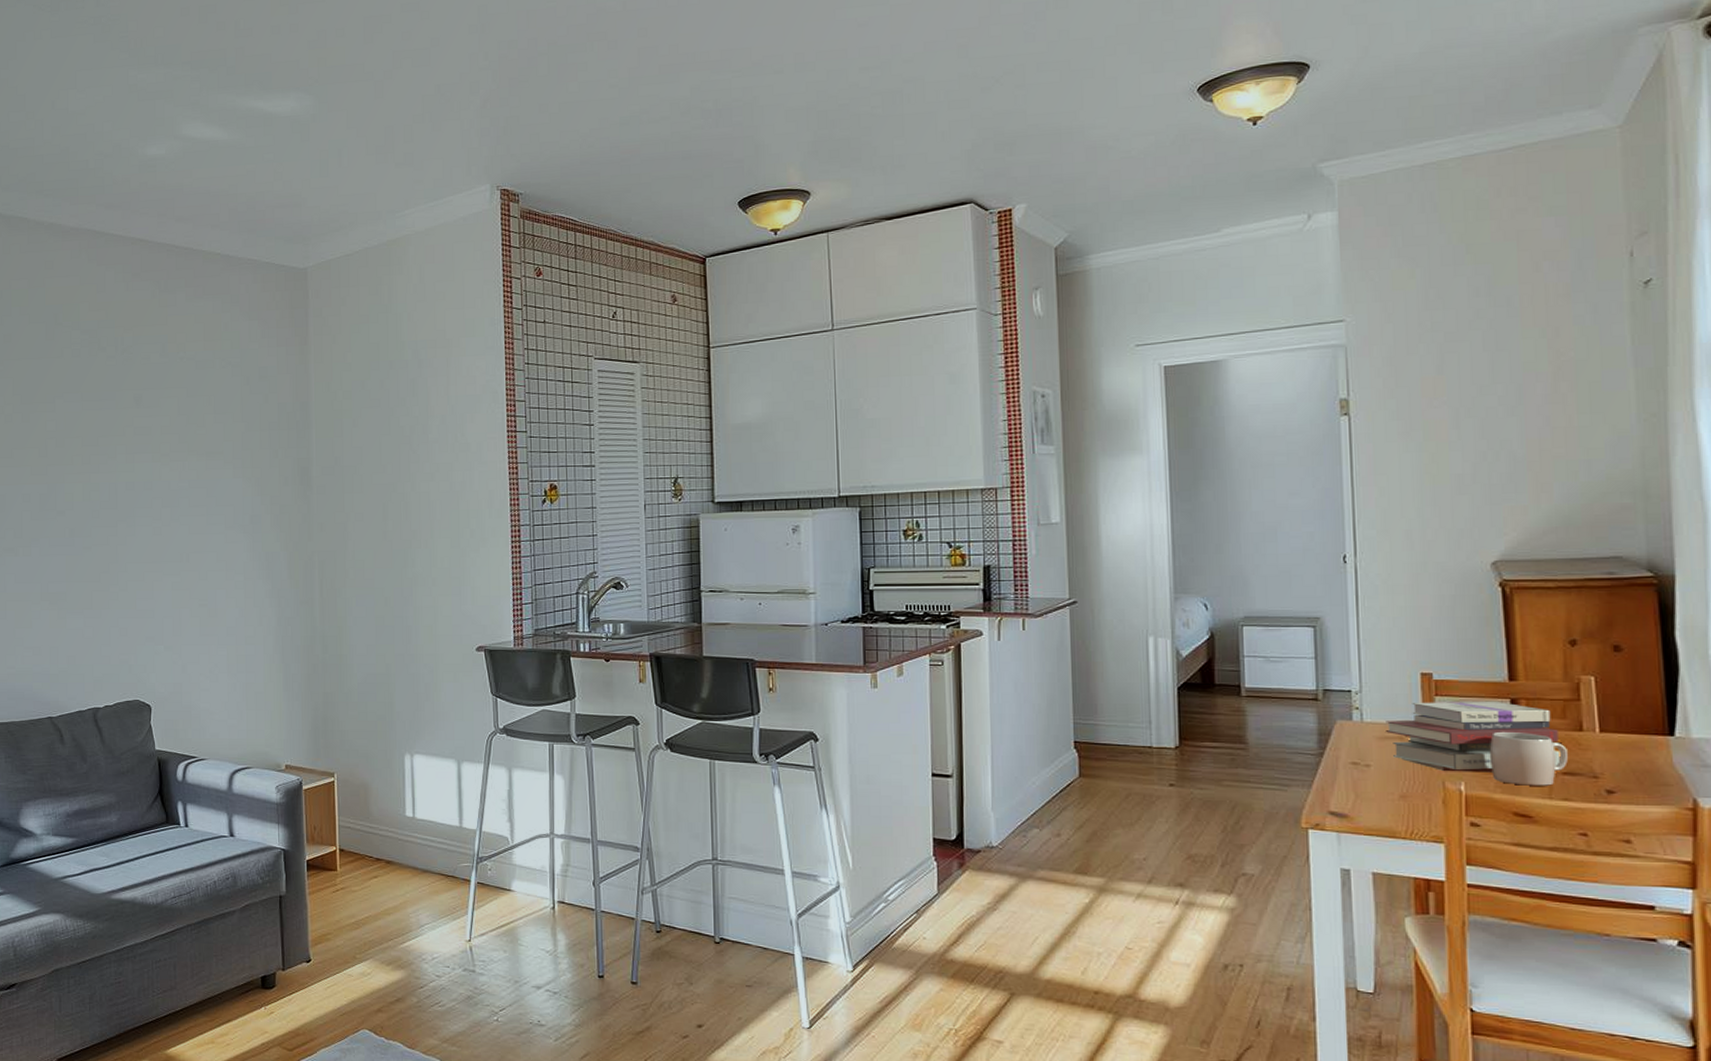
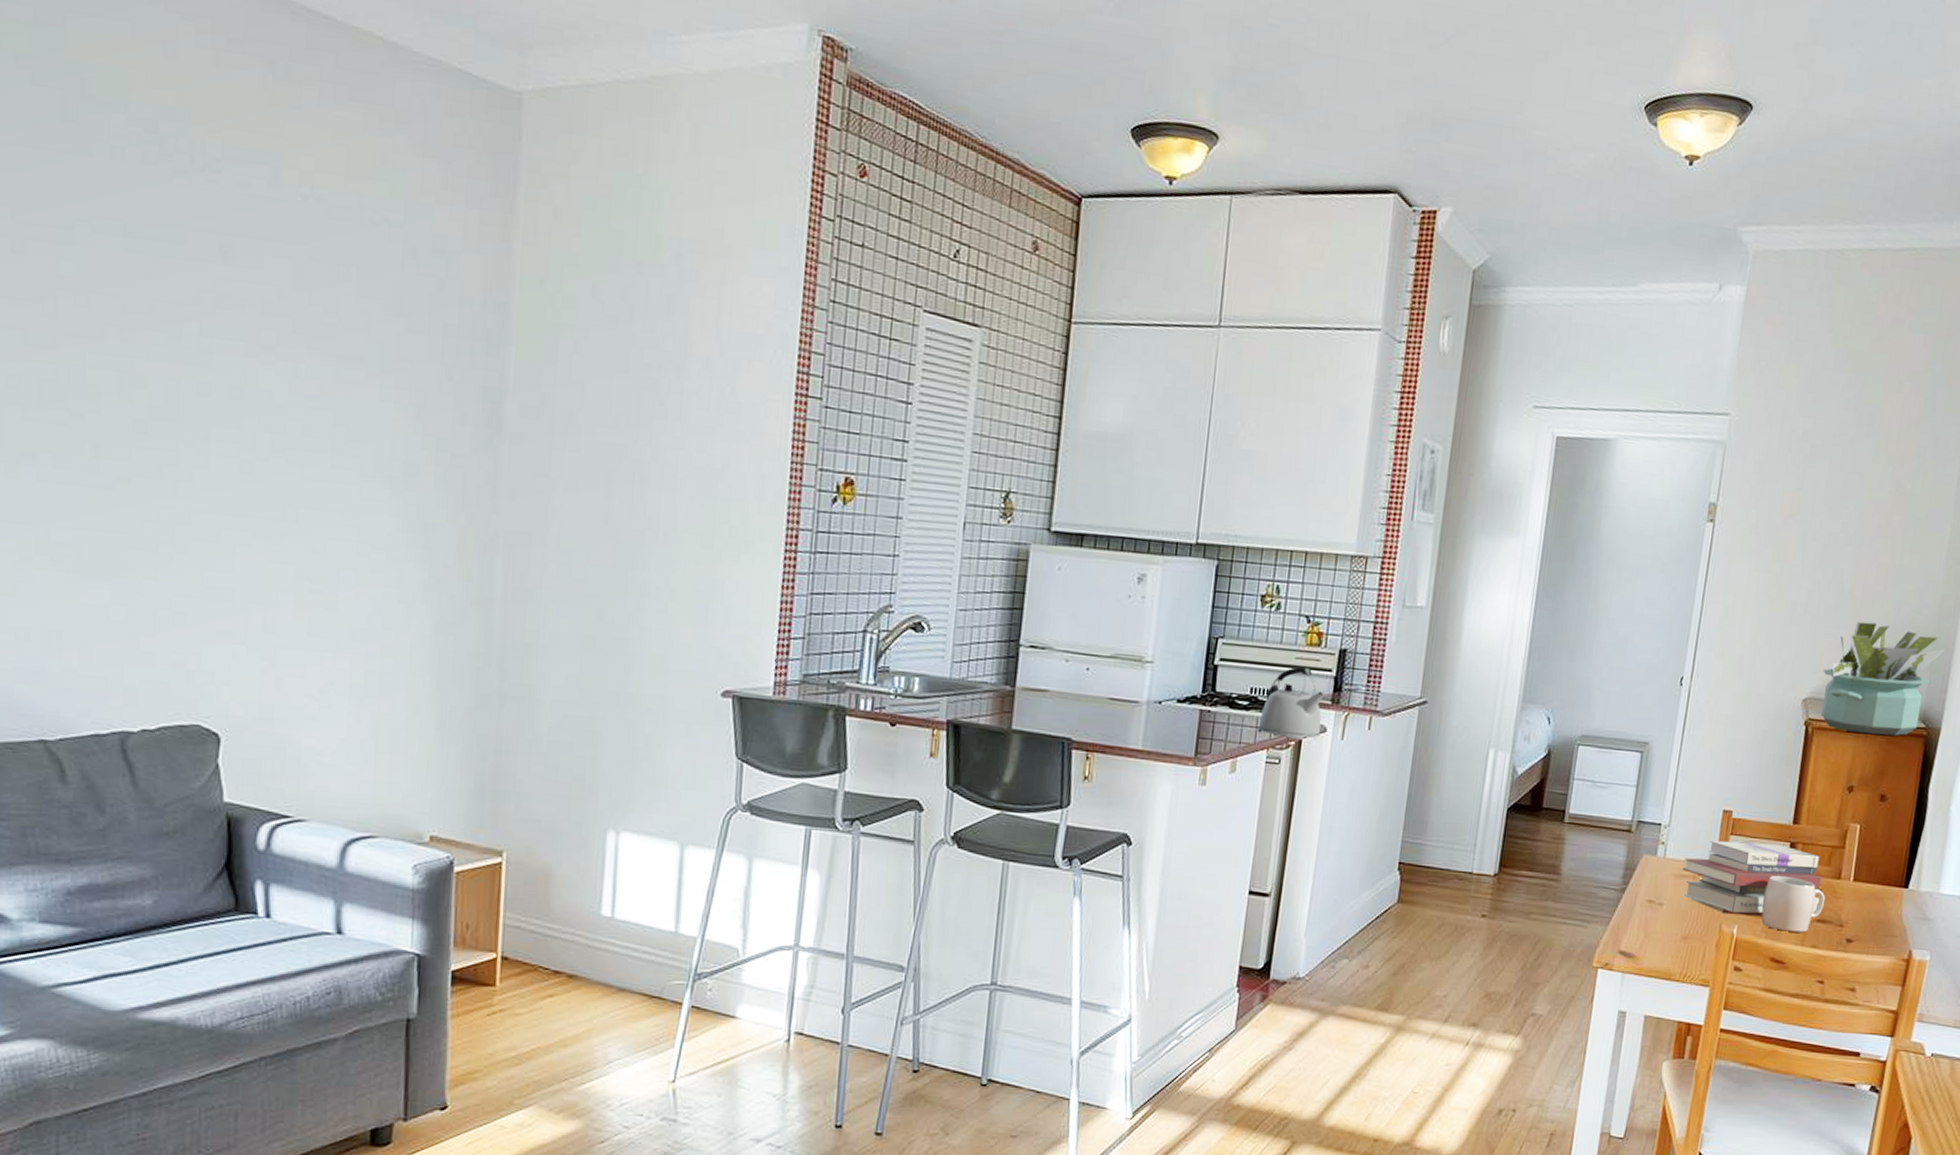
kettle: none [917,583,978,644] -> present [1257,666,1324,740]
decorative plant: none [1510,483,1660,589] -> present [1820,621,1946,736]

